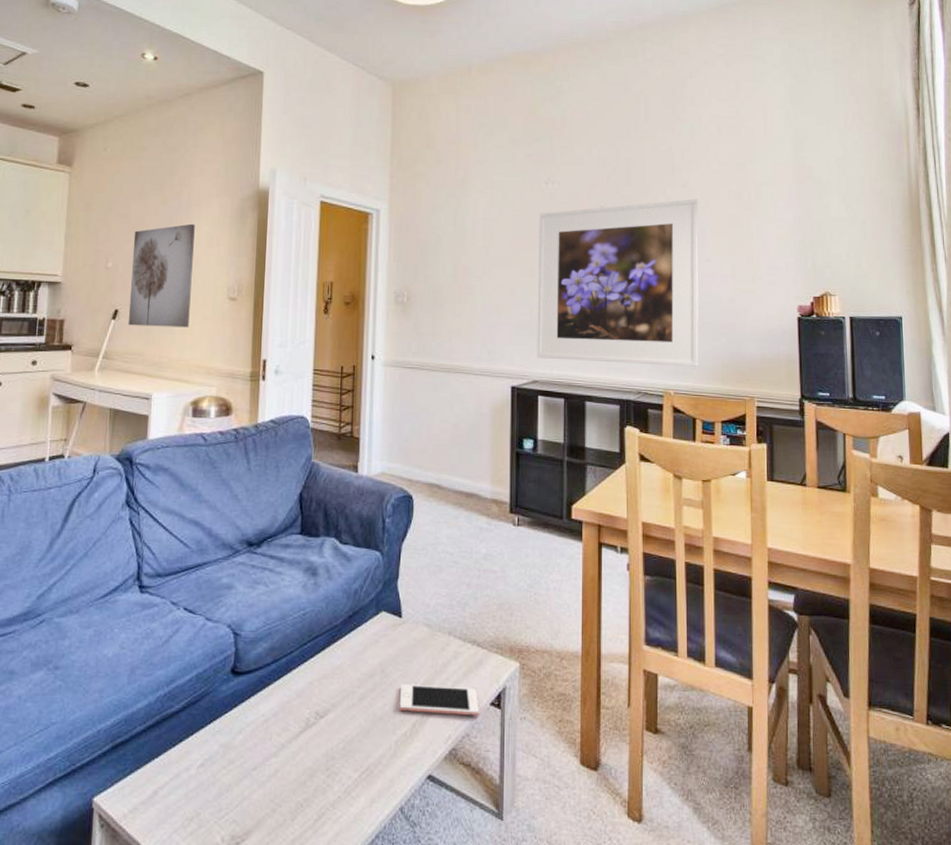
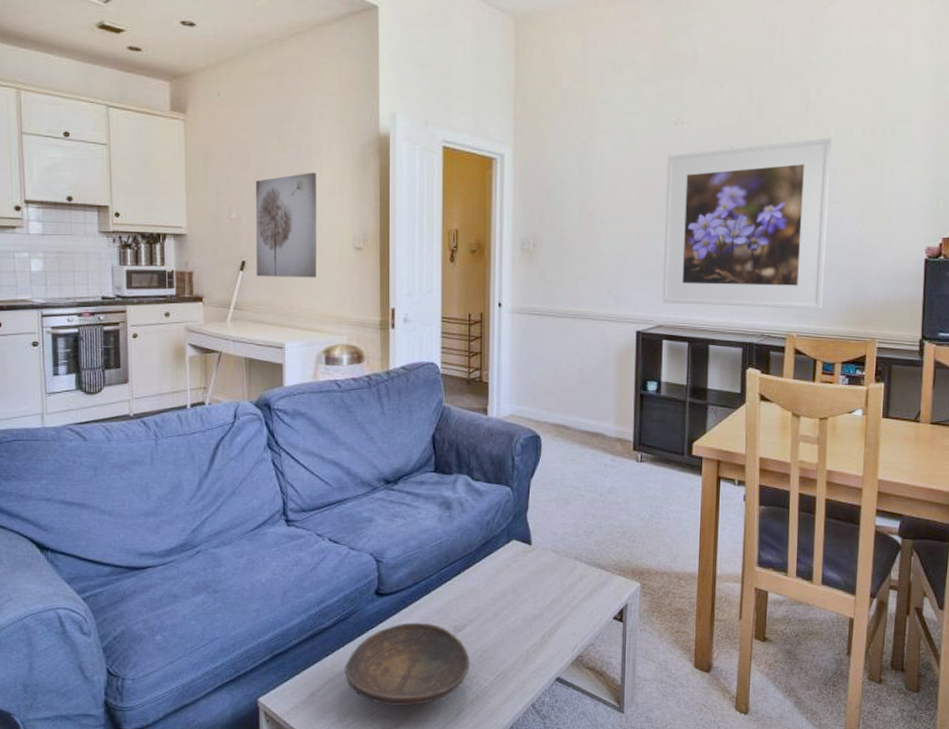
decorative bowl: none [192,707,333,808] -> present [344,622,471,706]
cell phone: present [399,684,479,716] -> none [530,602,603,628]

